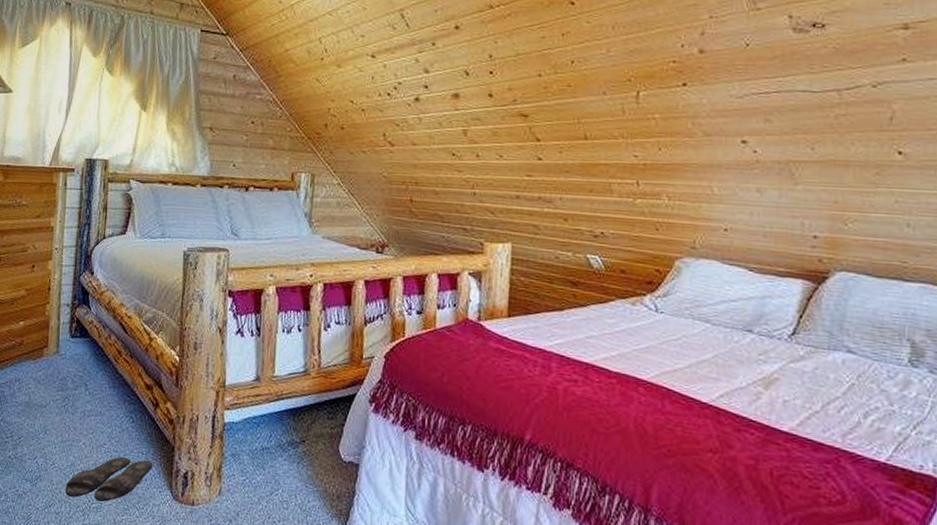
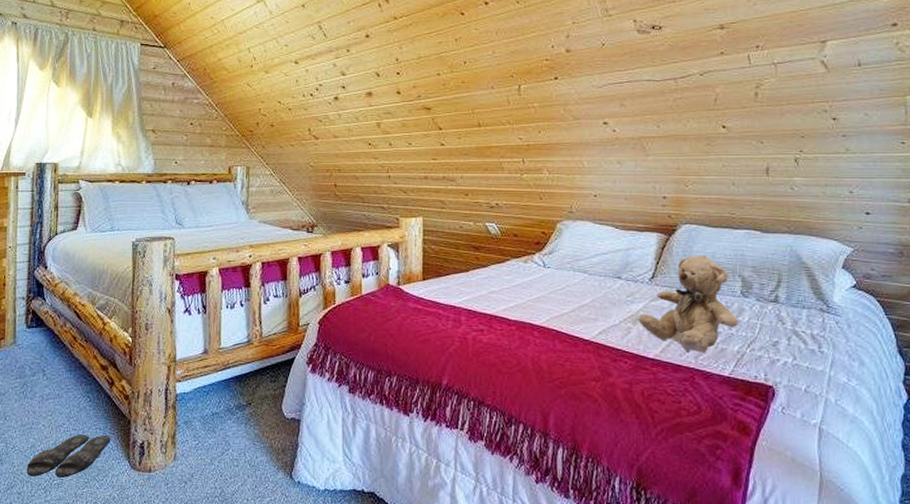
teddy bear: none [771,310,903,432] -> present [638,255,739,353]

